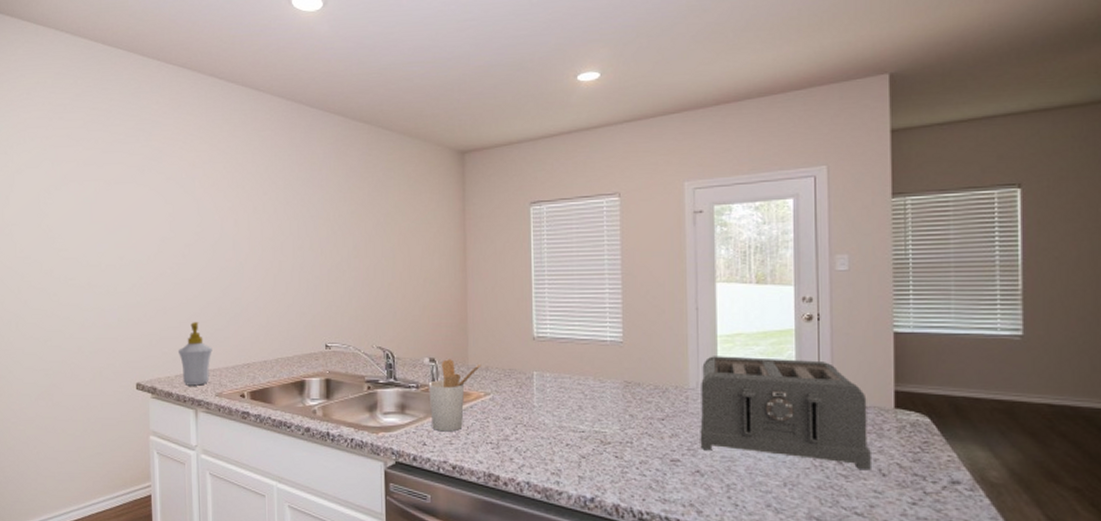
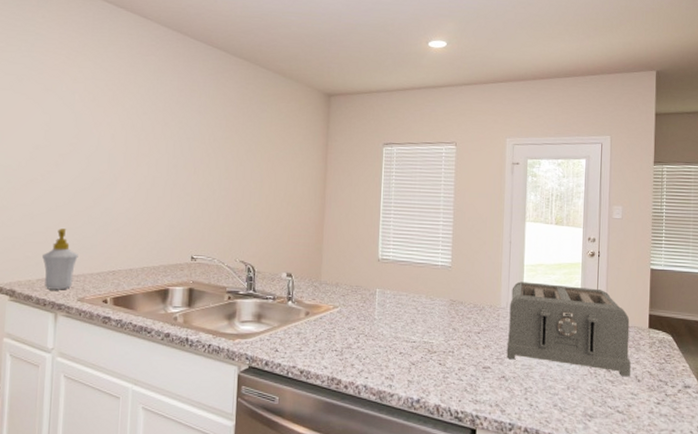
utensil holder: present [428,359,482,432] -> none [284,275,333,340]

